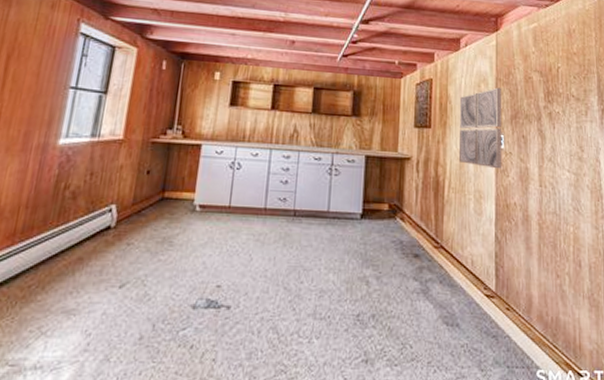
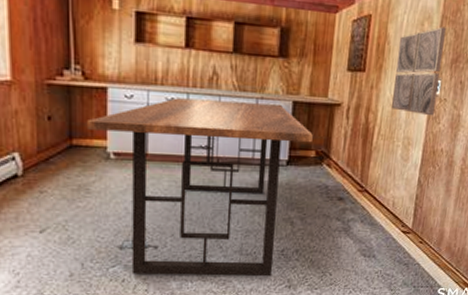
dining table: none [178,153,385,347] -> present [86,98,313,277]

